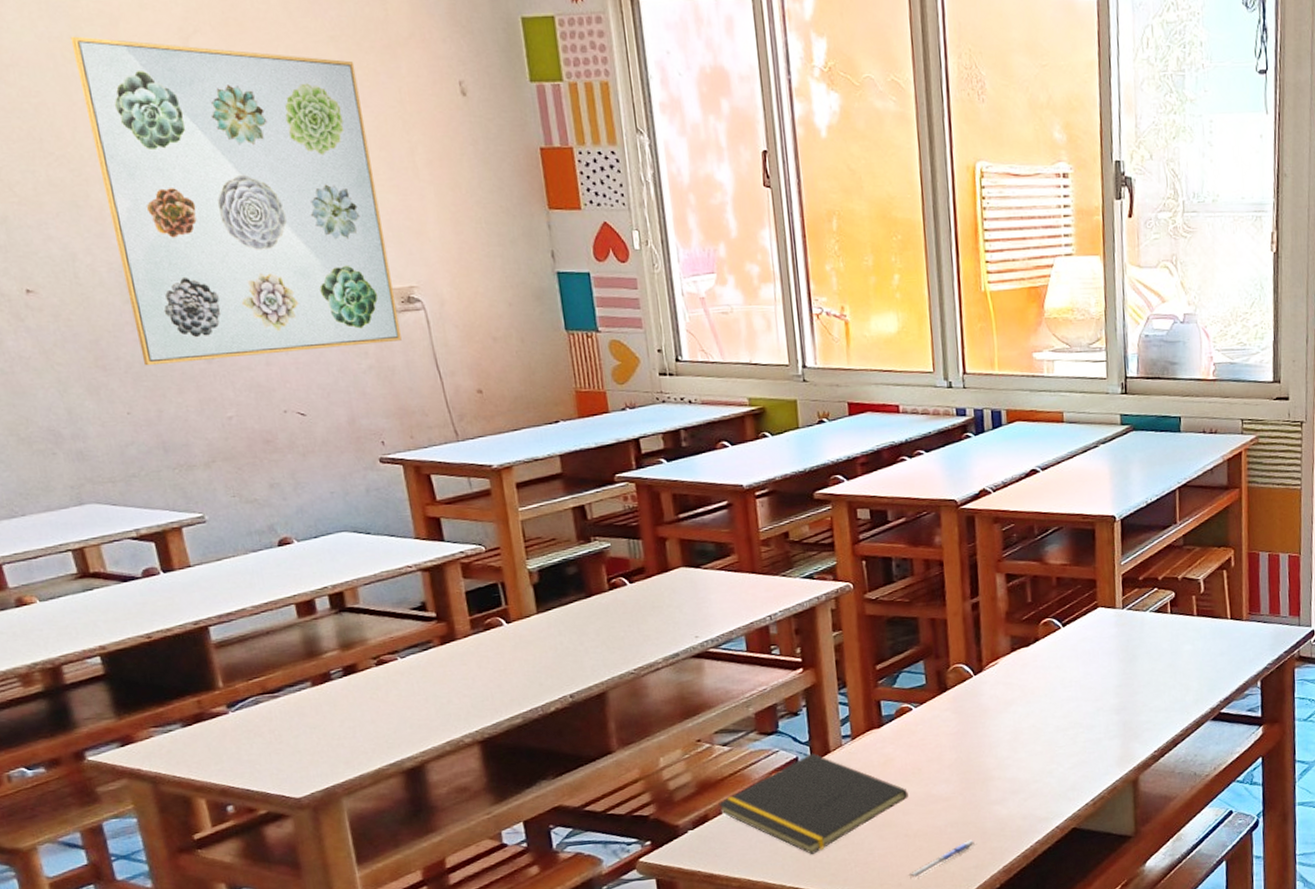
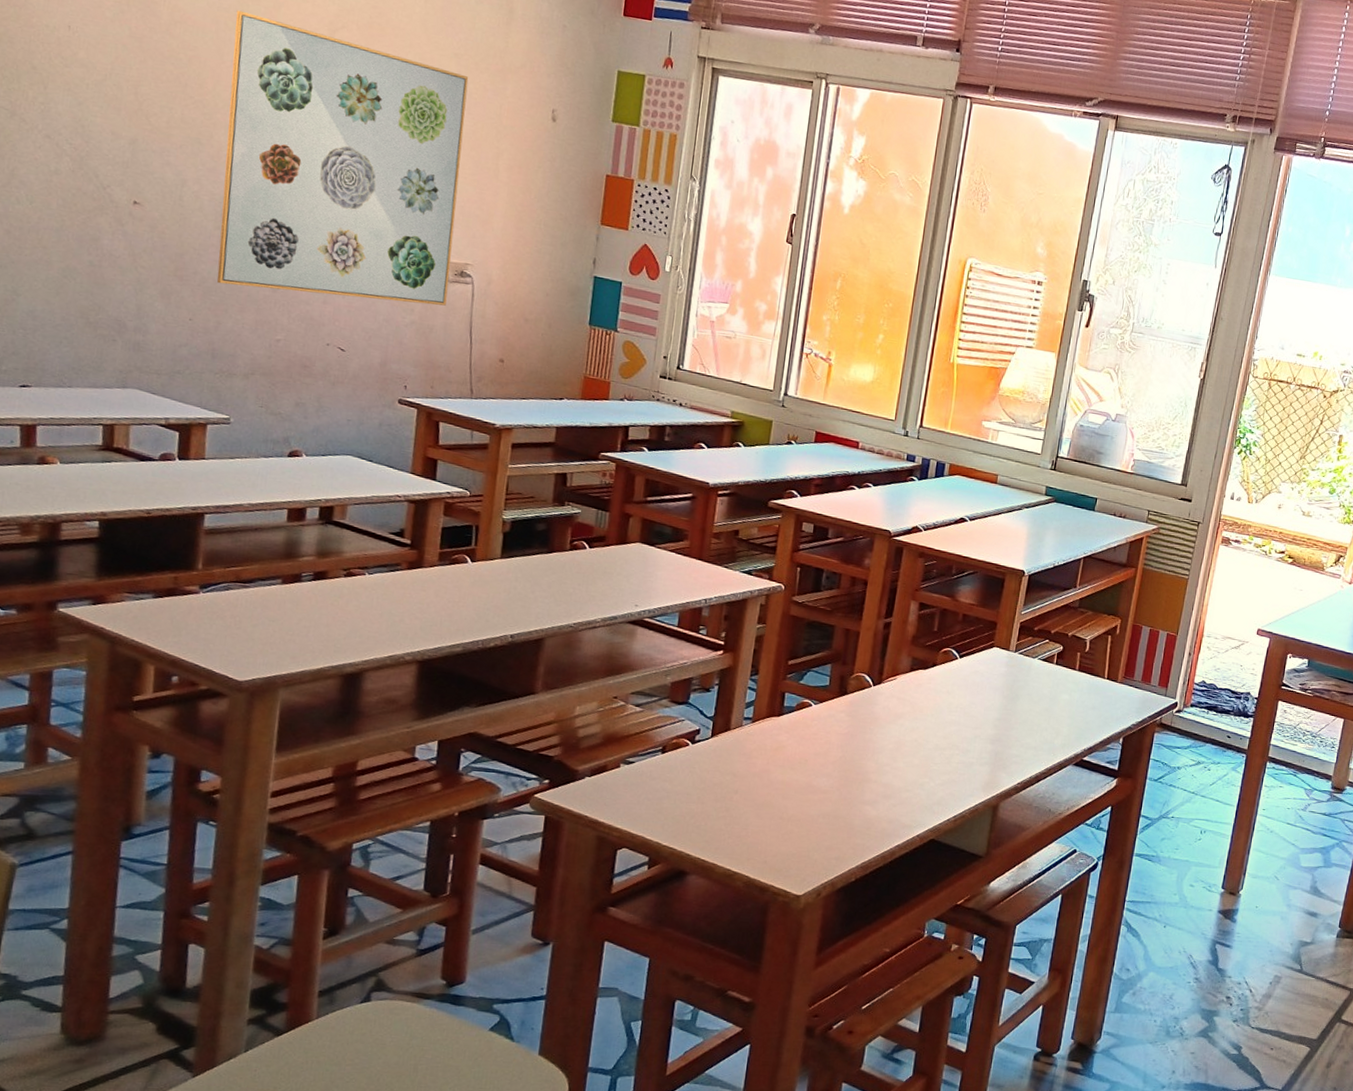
notepad: present [718,753,909,854] -> none [619,727,791,819]
pen: present [908,839,977,879] -> none [775,832,843,860]

